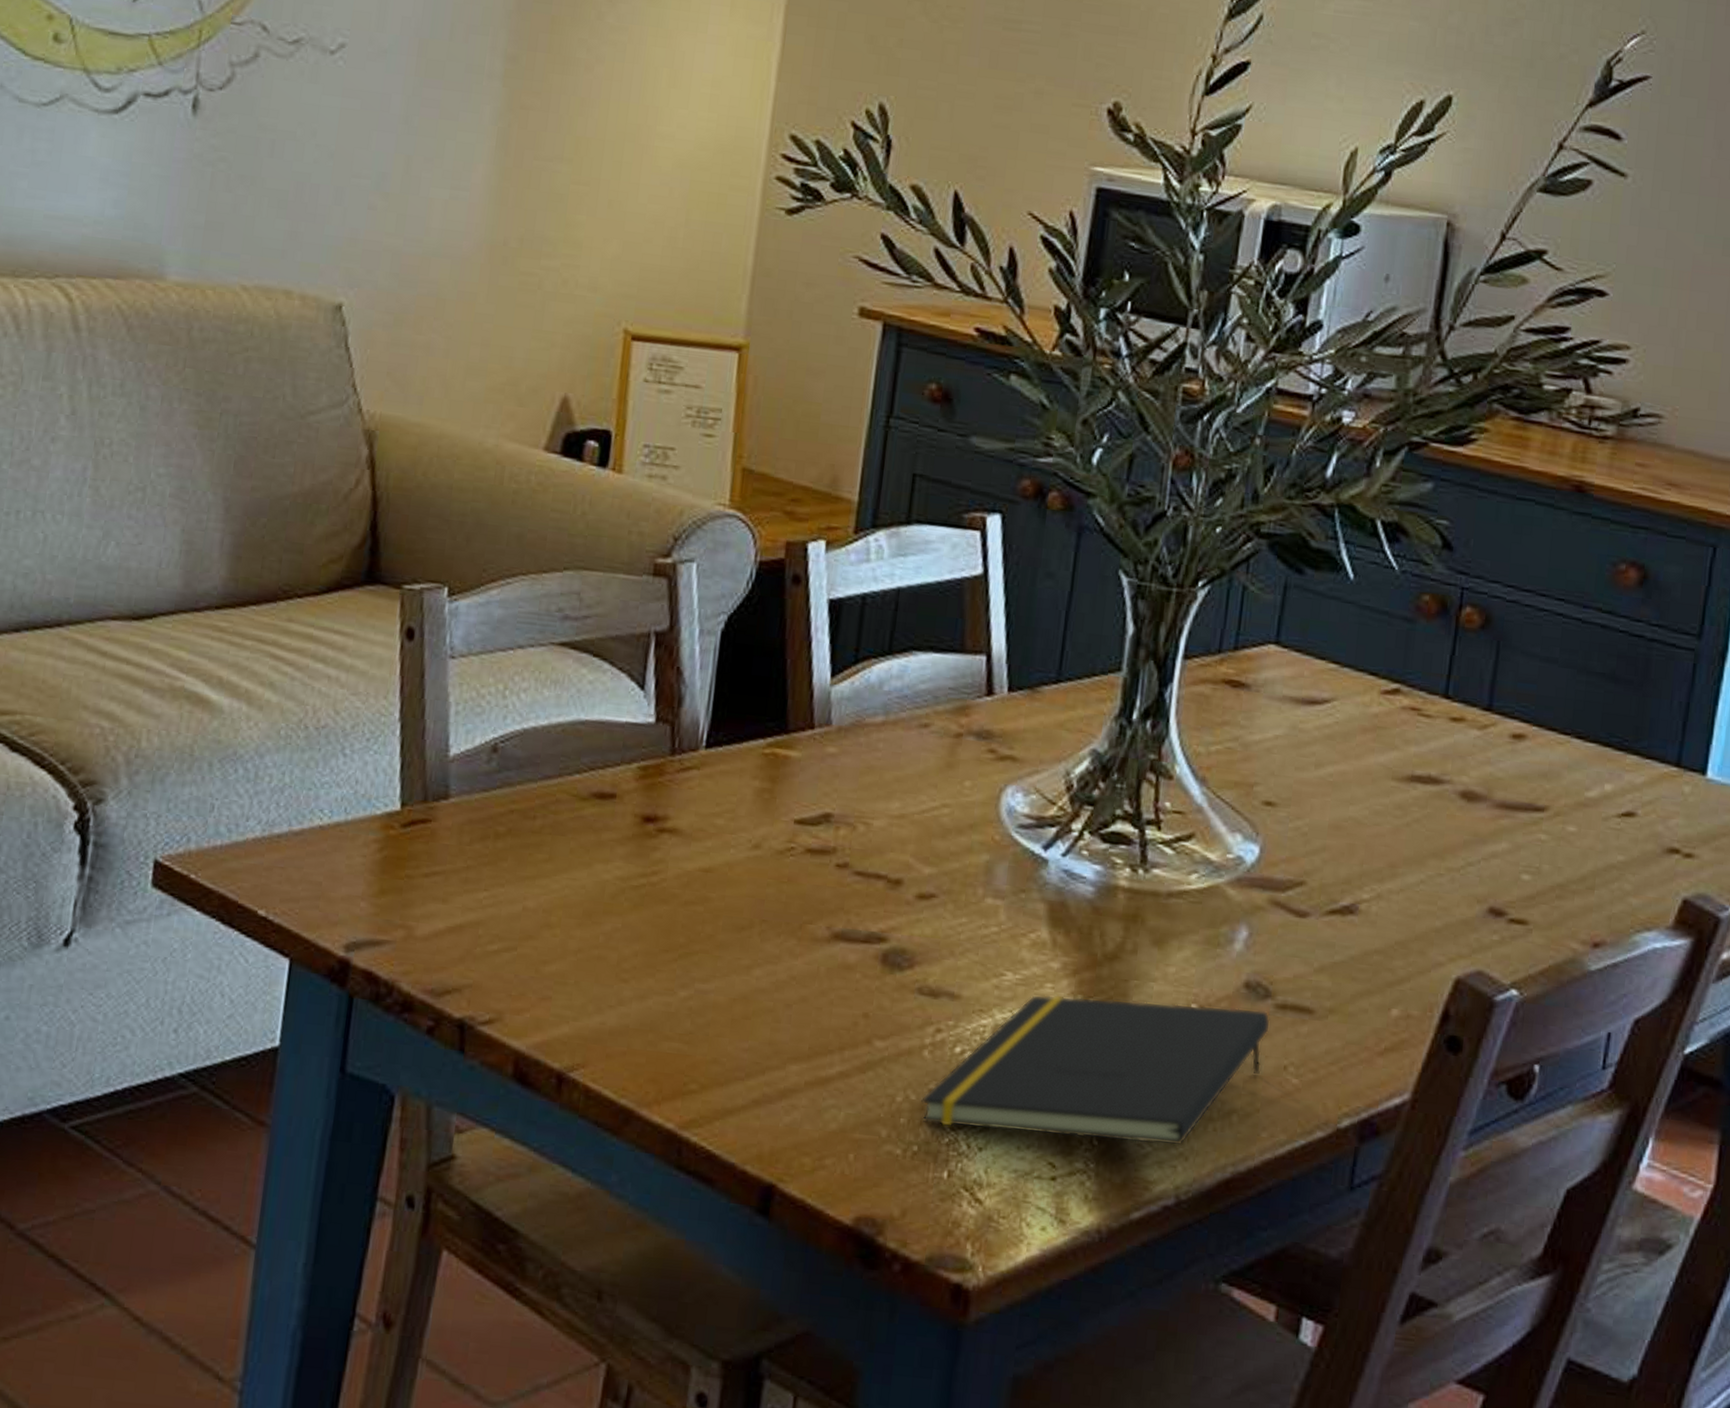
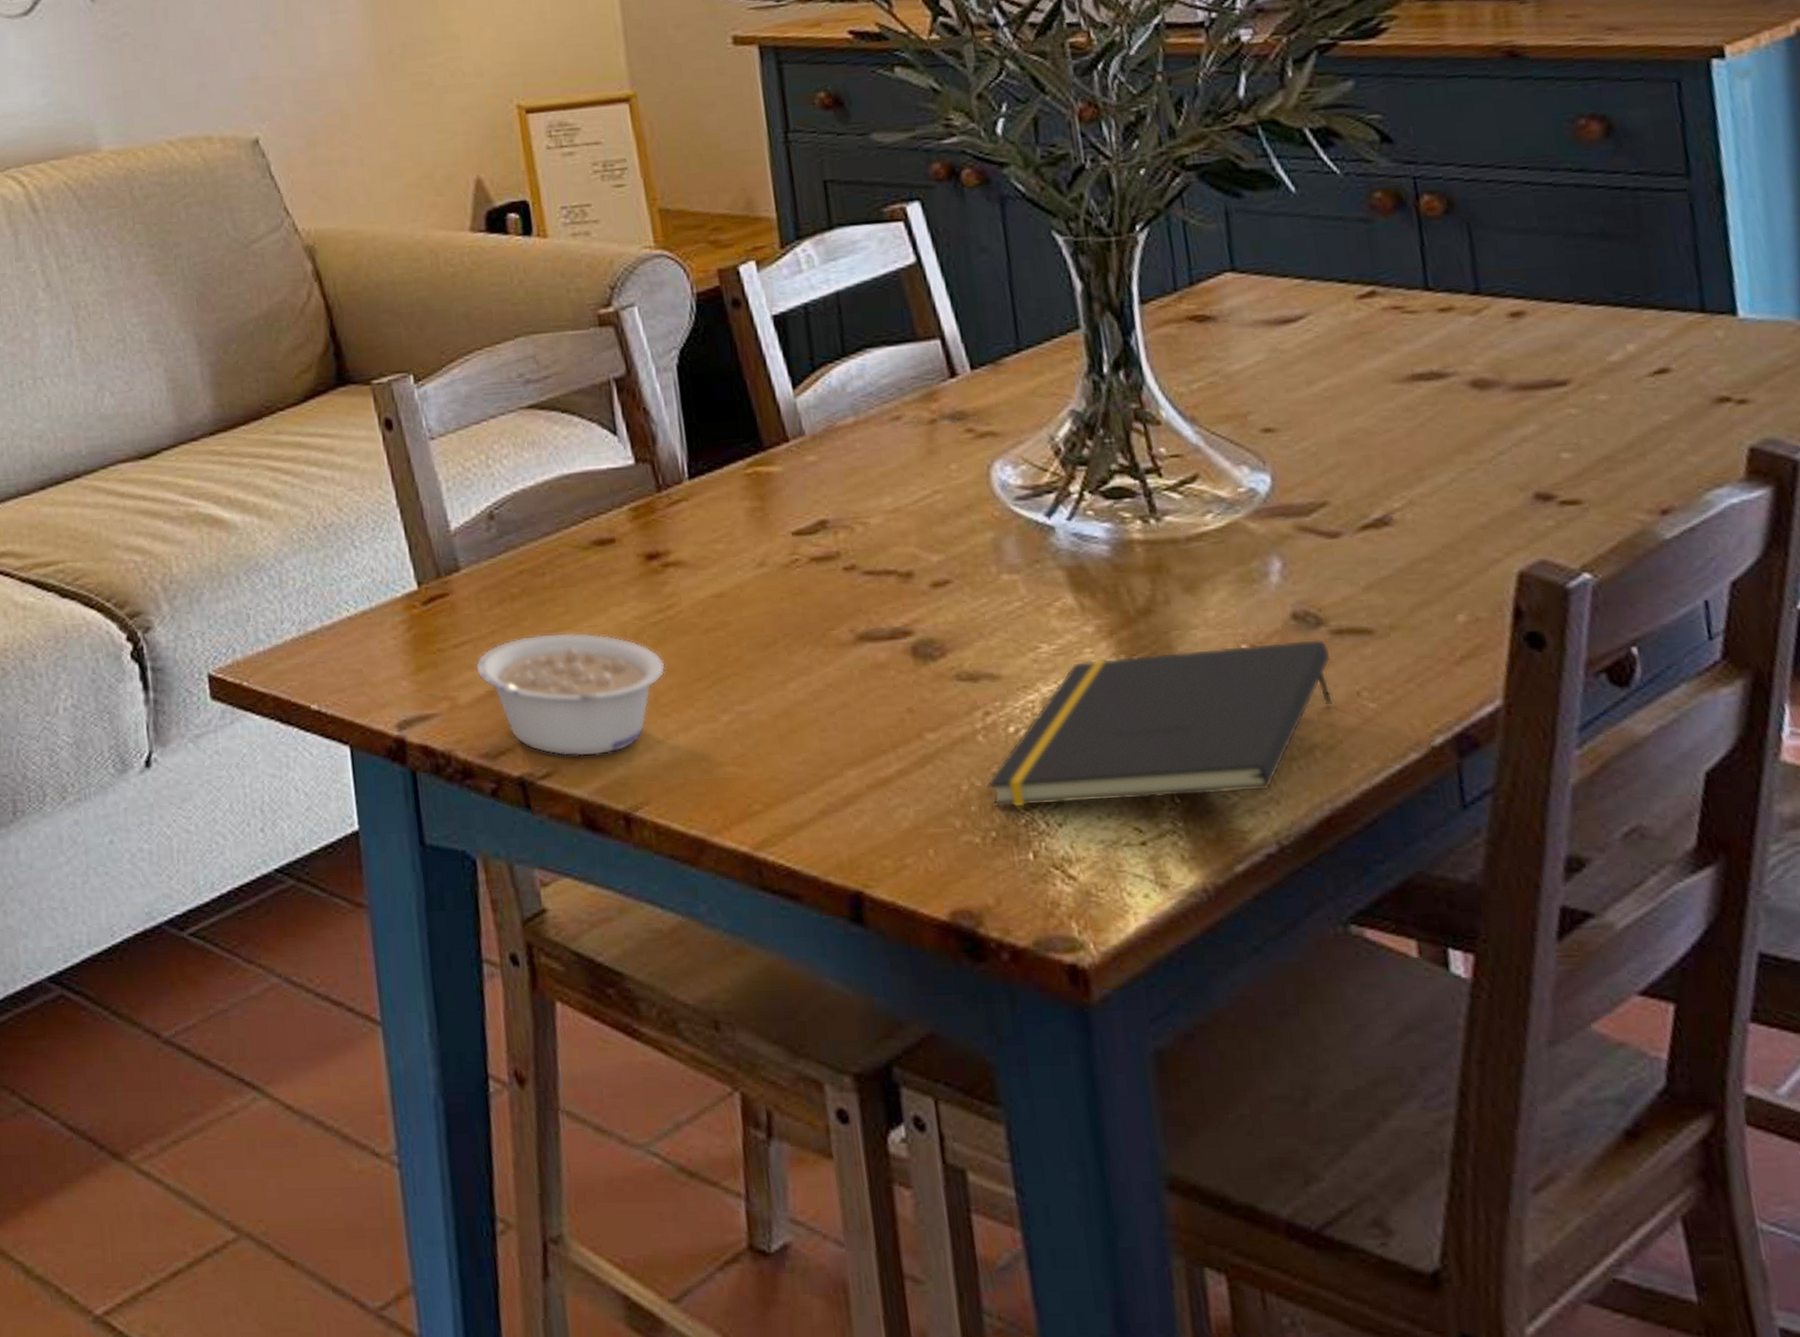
legume: none [441,877,636,1011] -> present [475,632,666,757]

